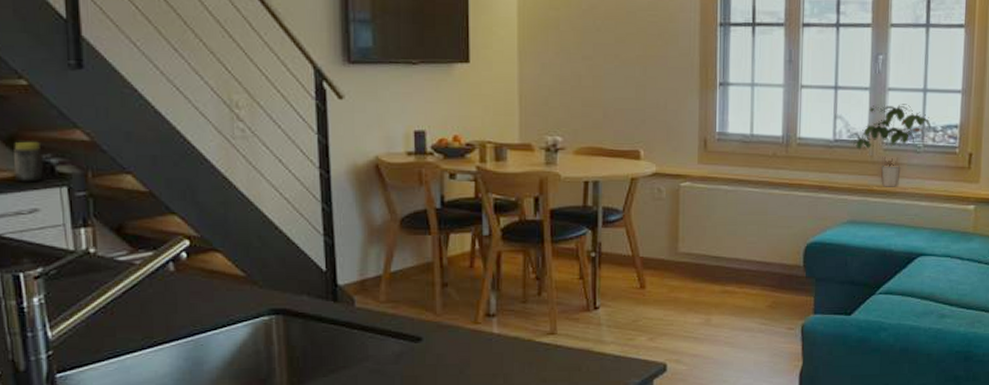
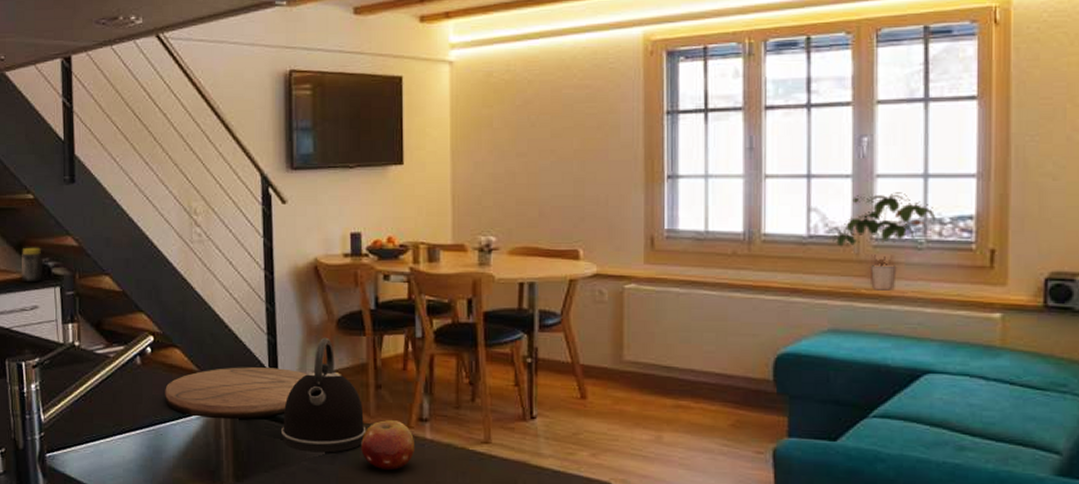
cutting board: none [205,270,369,325] -> present [165,367,308,420]
kettle: none [340,237,433,354] -> present [280,337,367,453]
fruit: none [427,317,483,366] -> present [361,420,415,471]

